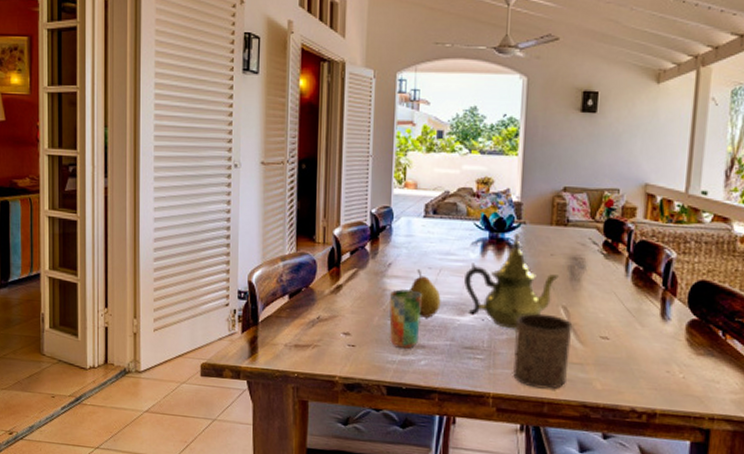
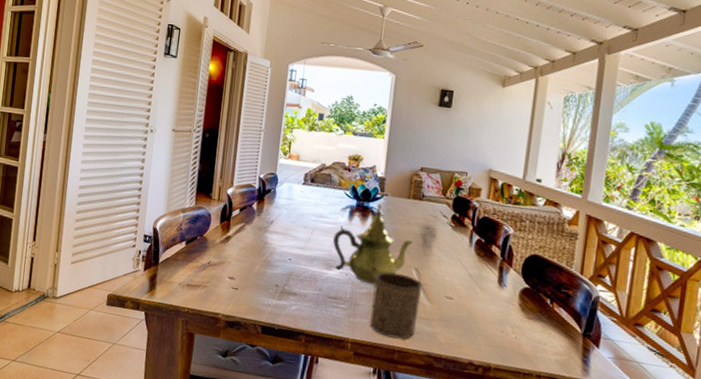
cup: present [389,289,423,349] -> none [266,243,298,295]
fruit: present [410,270,441,318] -> none [287,228,313,270]

